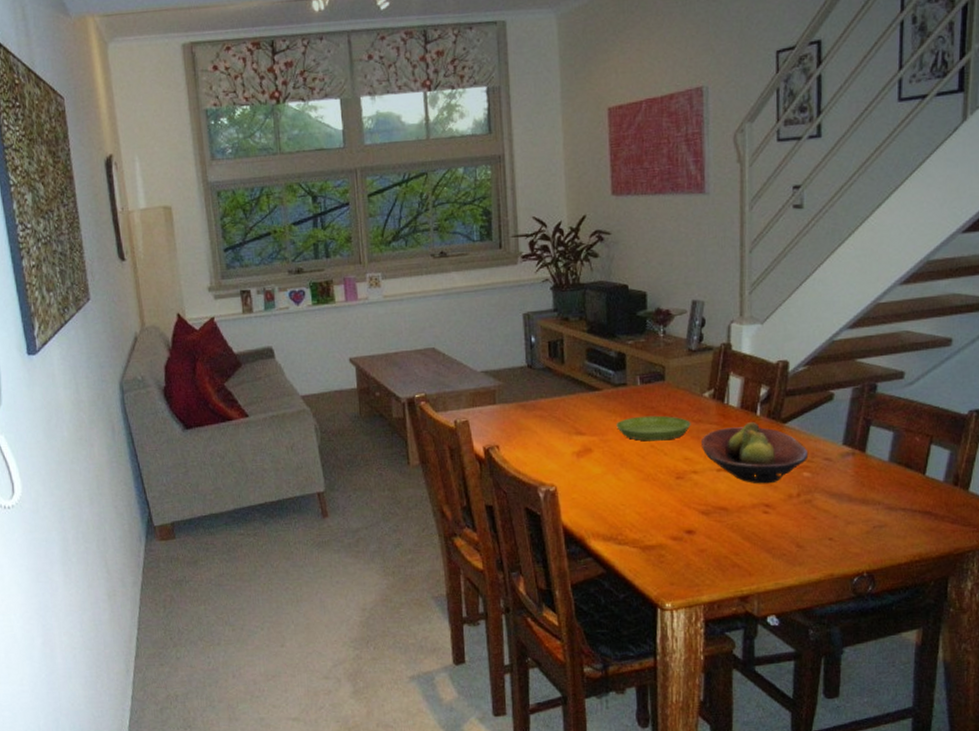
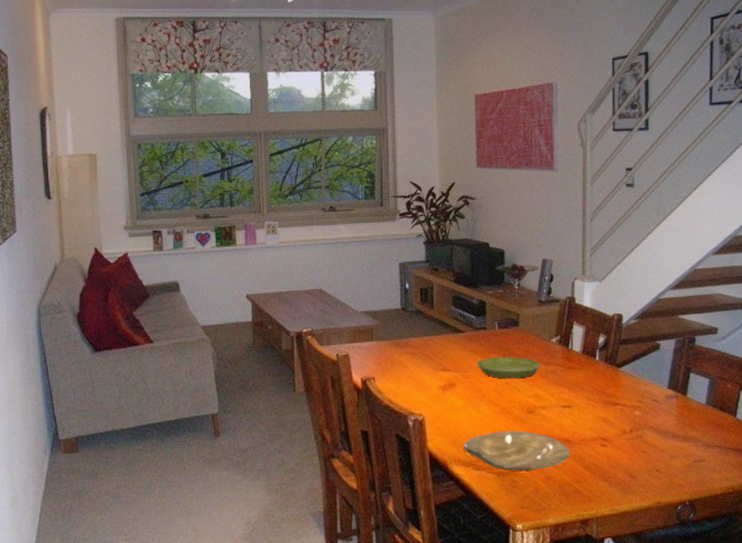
plate: none [603,499,727,545] -> present [463,431,570,472]
fruit bowl: present [701,421,809,484] -> none [549,365,639,420]

